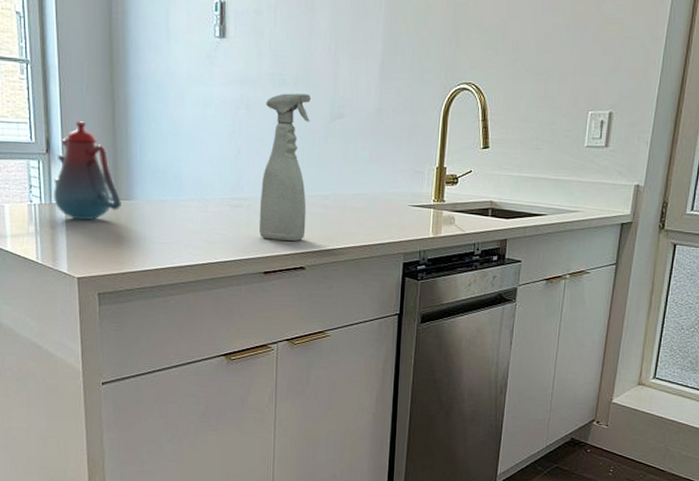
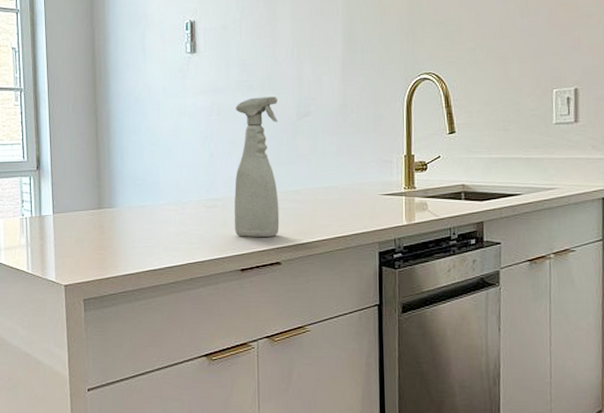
teakettle: present [53,121,121,221] -> none [42,138,104,230]

